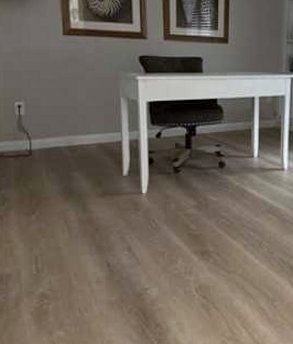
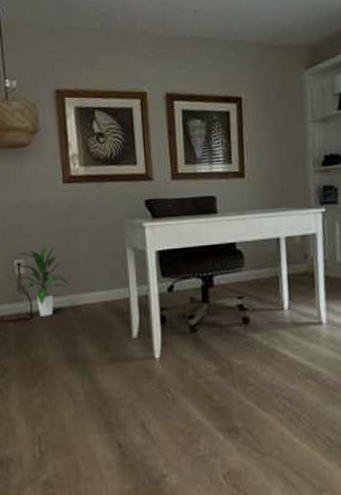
indoor plant: none [15,88,67,154] -> present [15,243,70,316]

